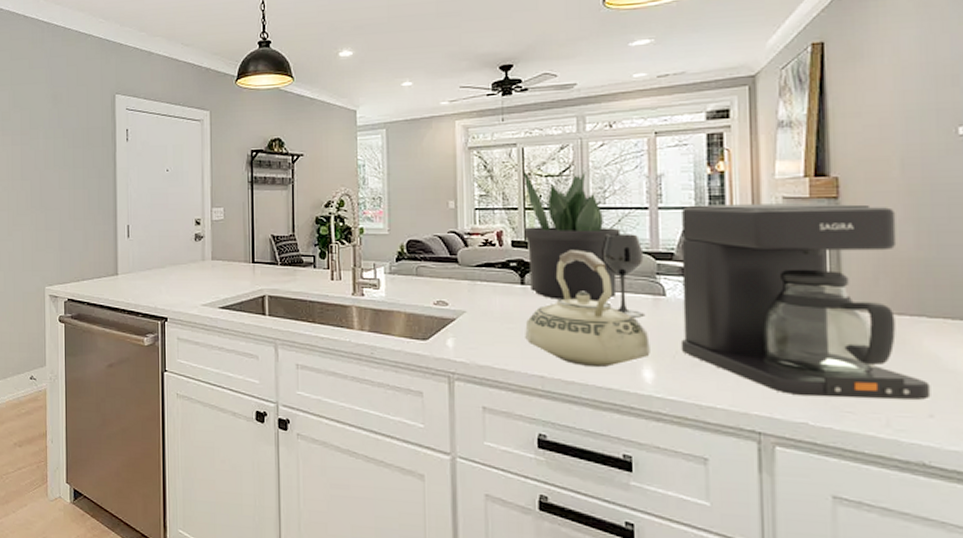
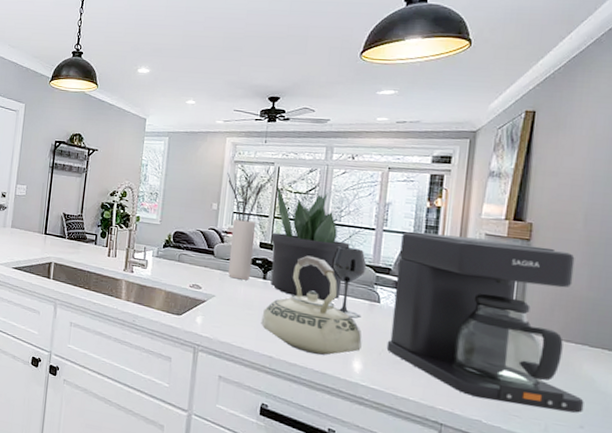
vase: none [461,152,519,288] -> present [227,170,275,280]

